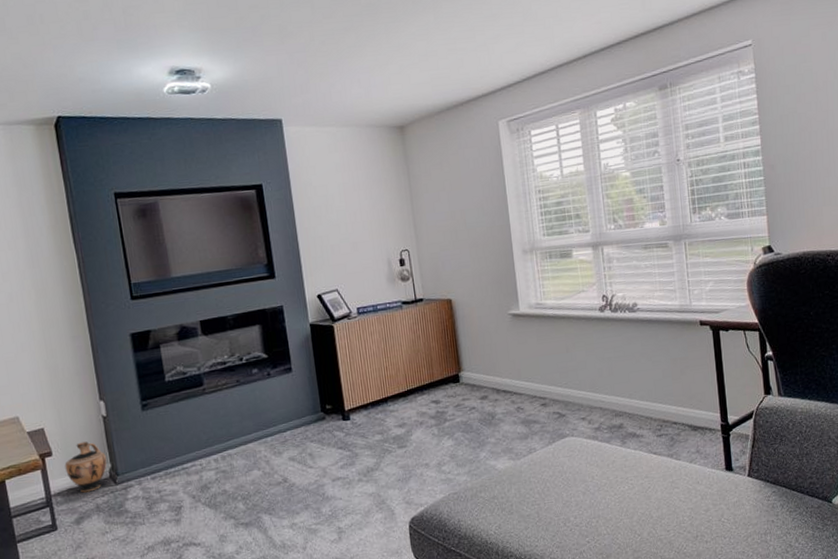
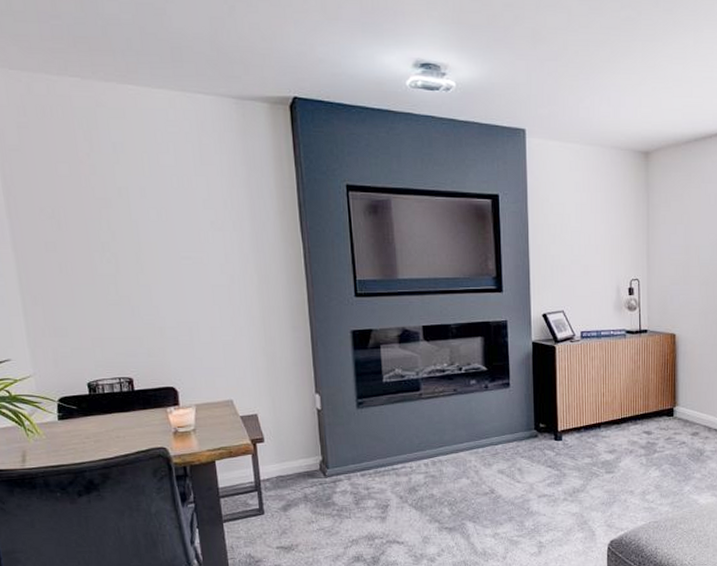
ceramic jug: present [65,441,107,493] -> none [276,432,318,481]

